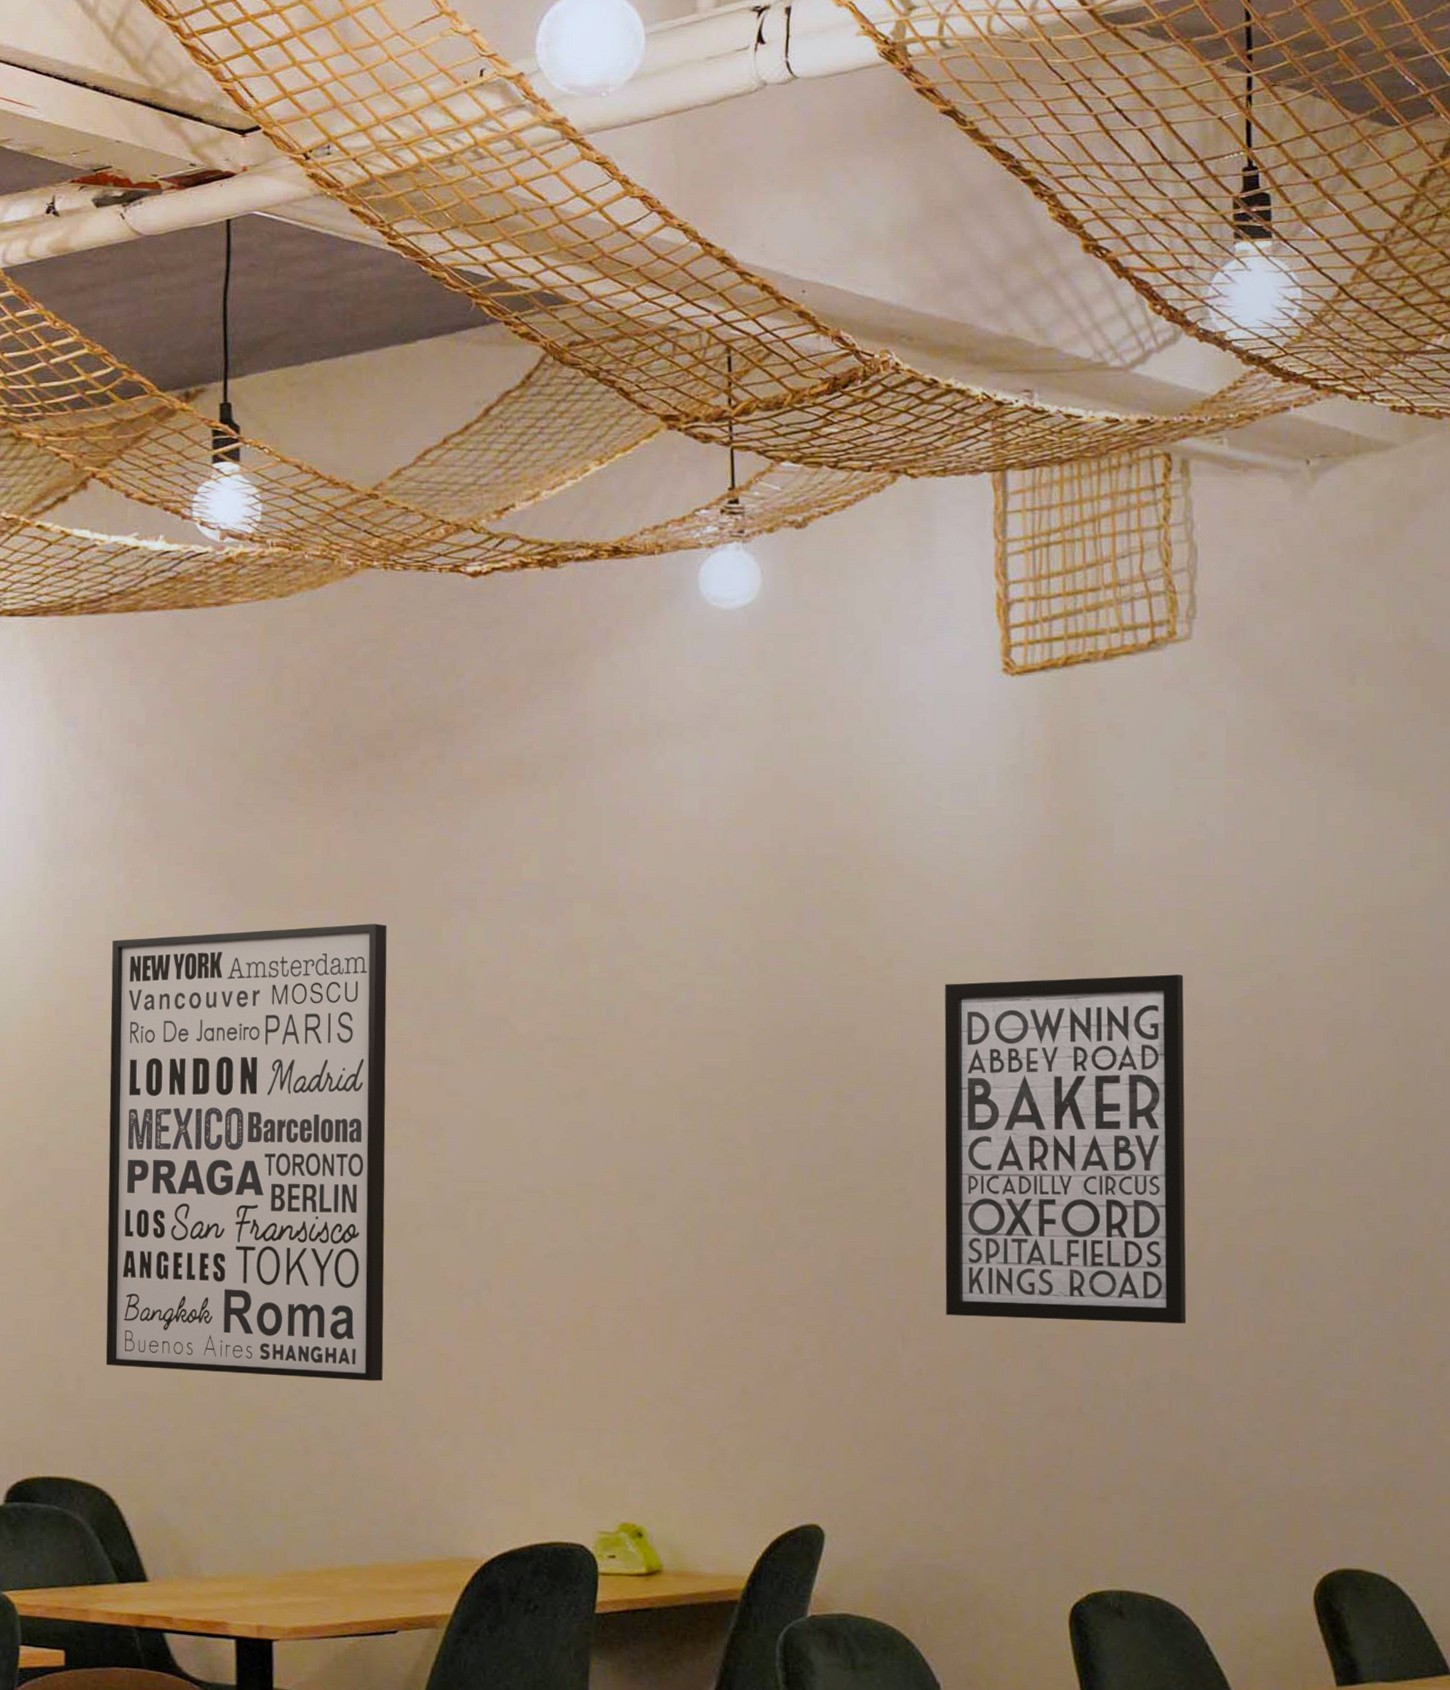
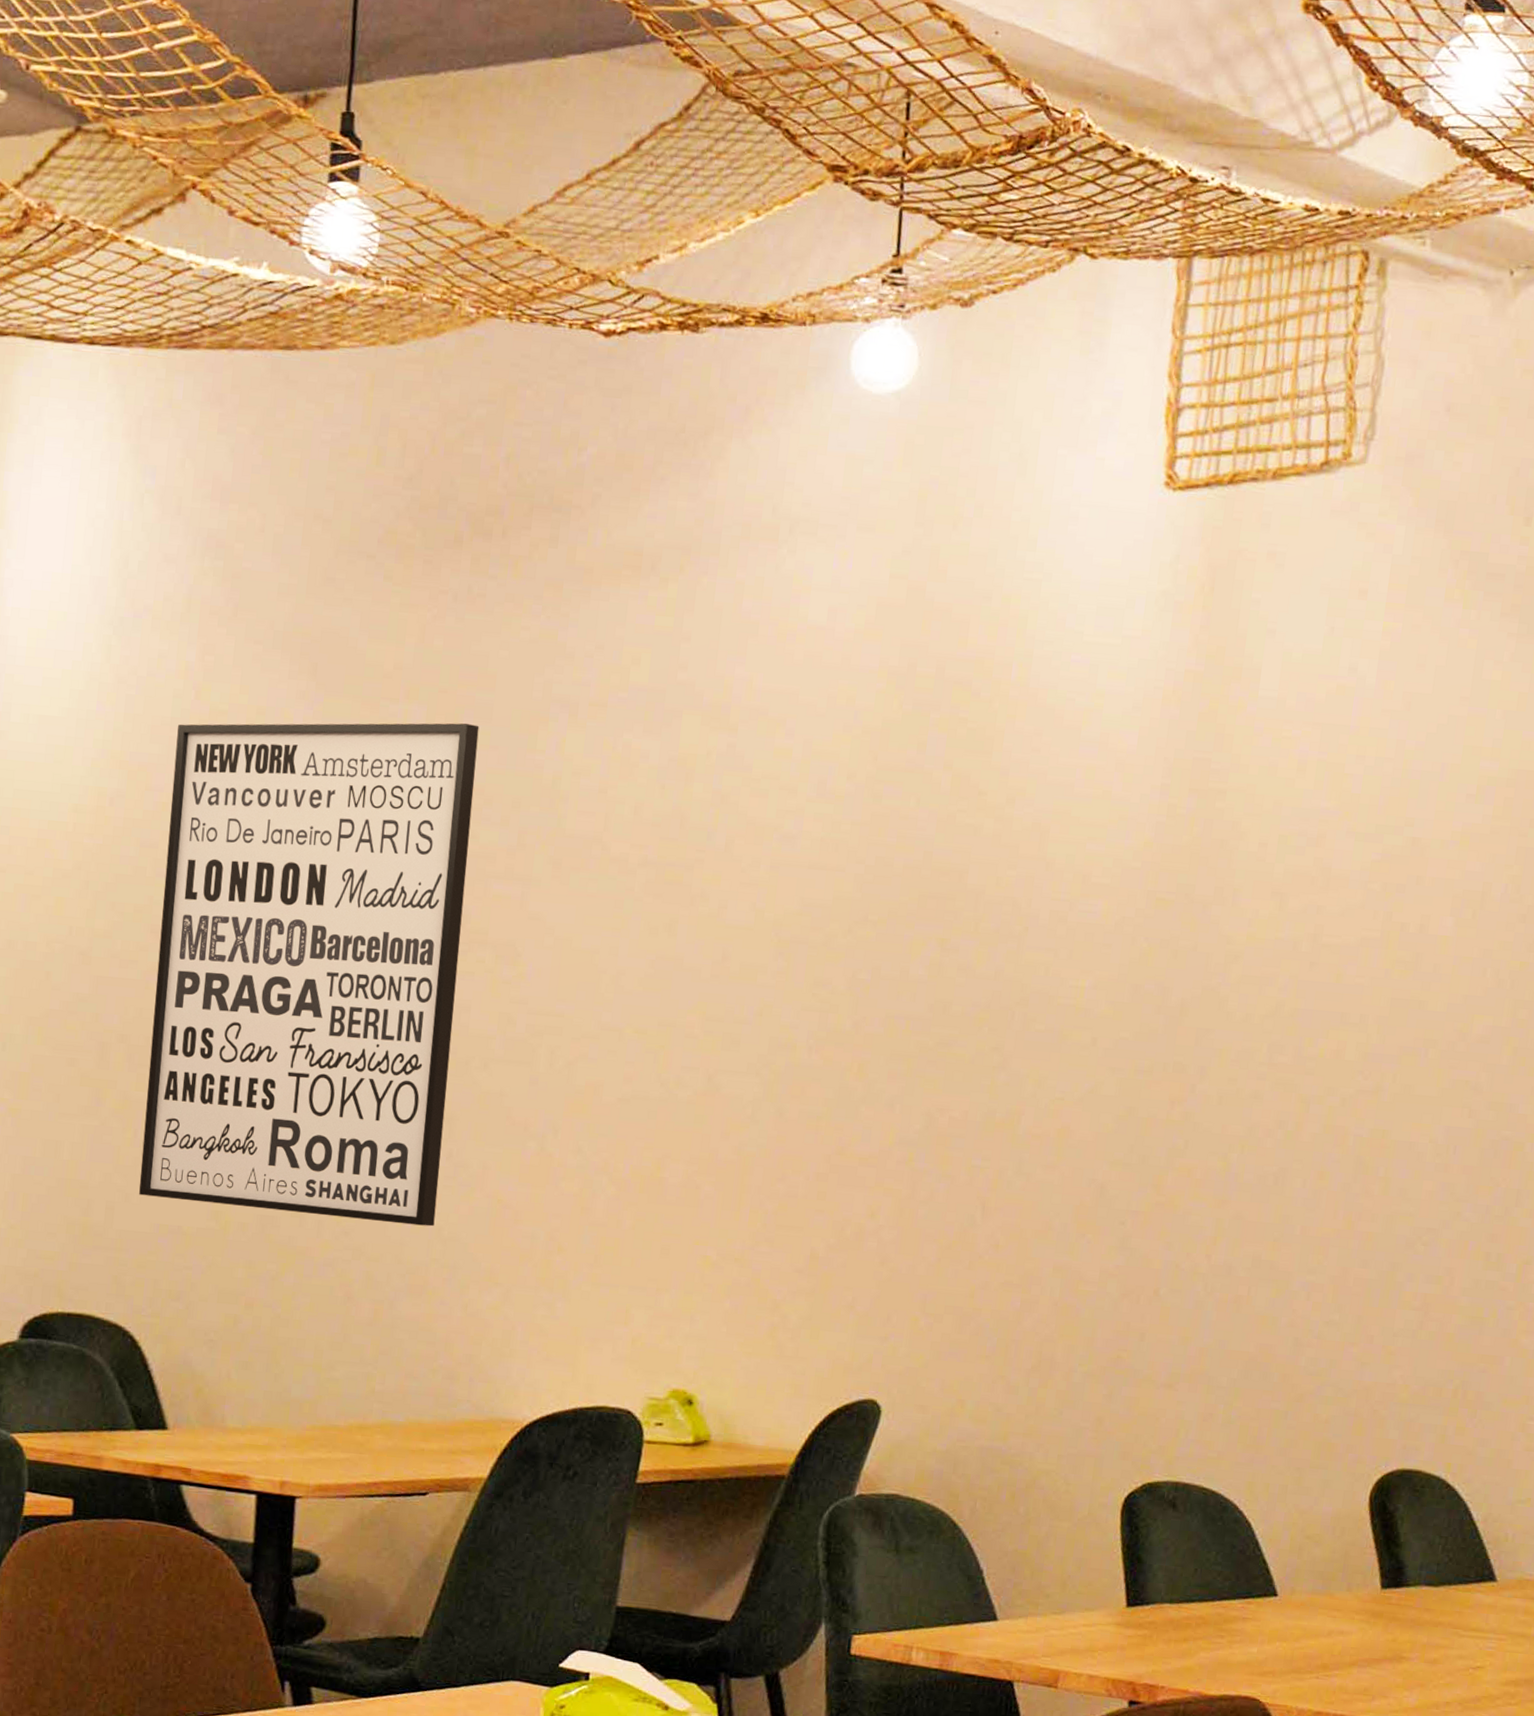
wall art: present [944,974,1187,1324] -> none [1030,827,1316,1207]

